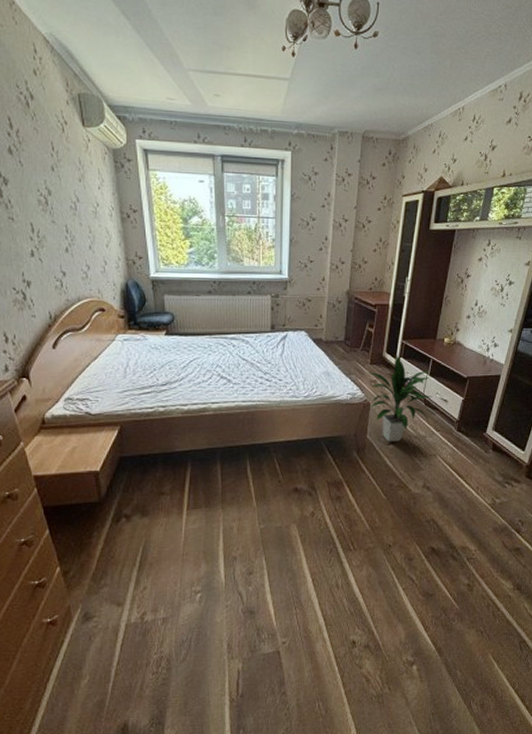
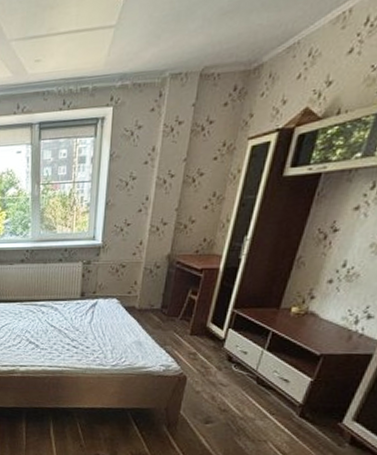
indoor plant: present [367,355,433,442] -> none [185,325,269,422]

